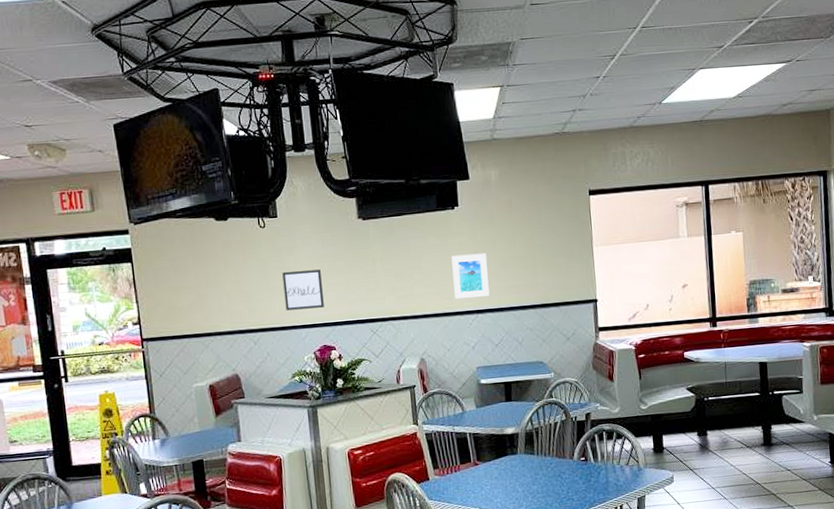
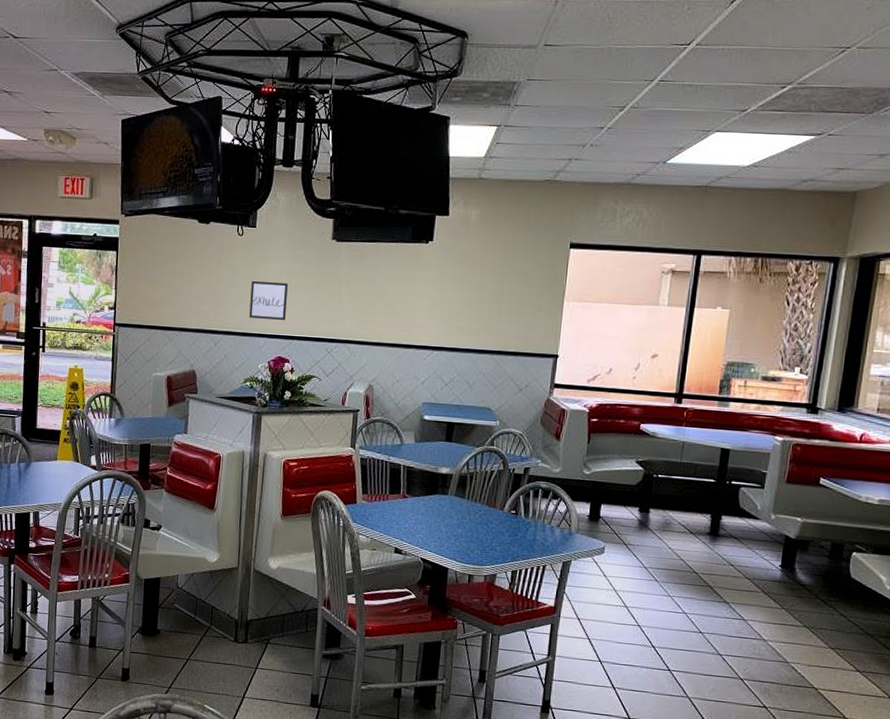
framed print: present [451,253,490,299] -> none [413,289,453,335]

